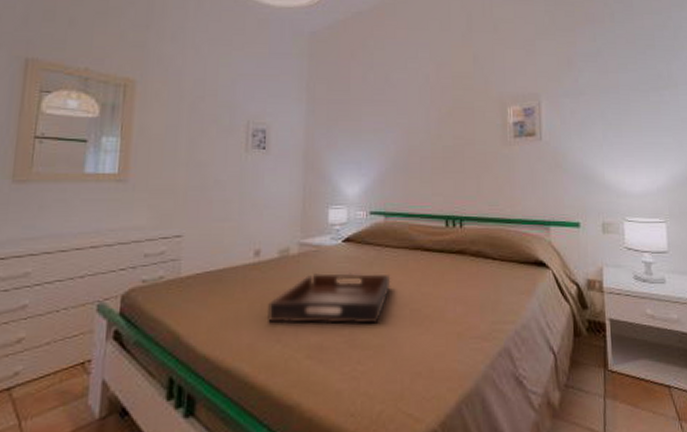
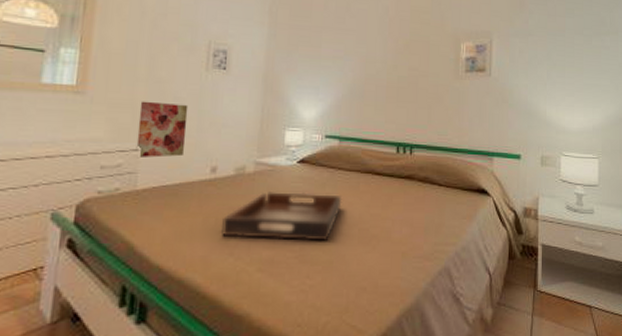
wall art: none [178,186,229,243] -> present [136,101,189,158]

